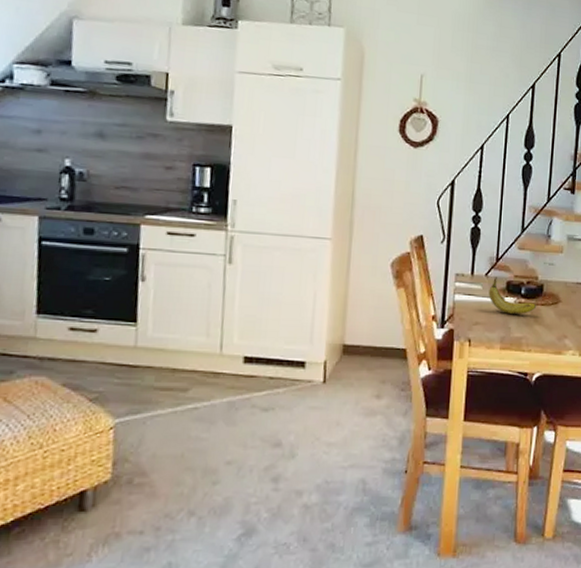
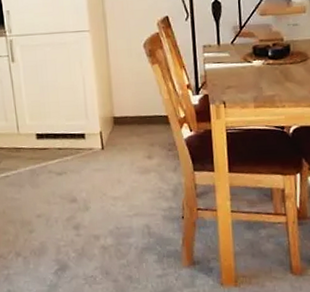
fruit: present [488,277,537,314] -> none [236,43,286,75]

